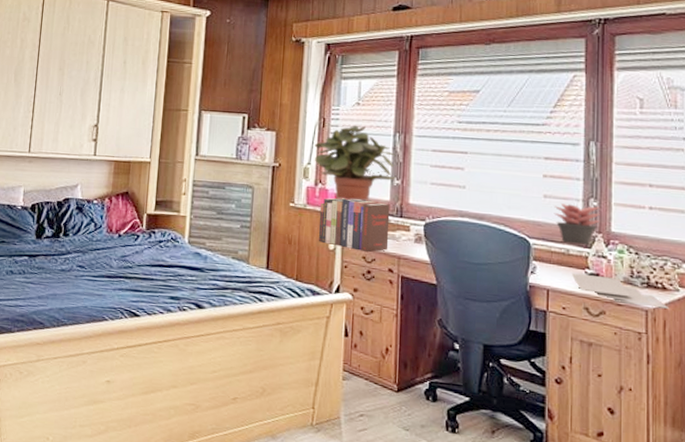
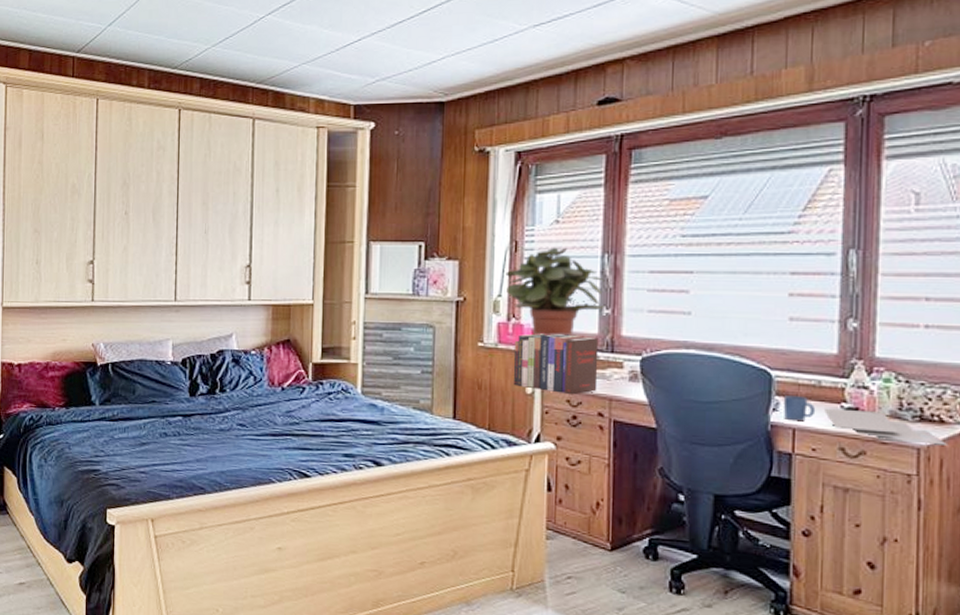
mug: none [539,261,565,284] -> present [783,396,816,422]
succulent plant: present [553,203,600,246] -> none [802,326,861,376]

